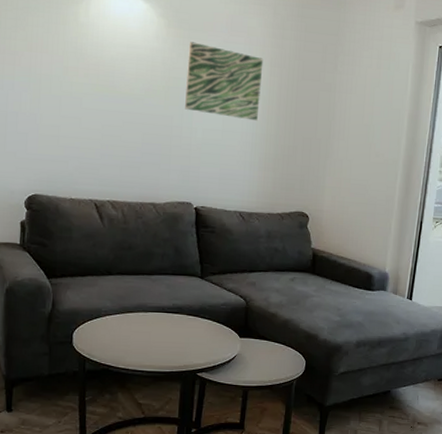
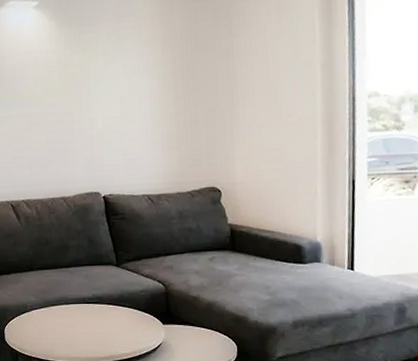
wall art: present [185,42,264,121] -> none [80,36,155,103]

